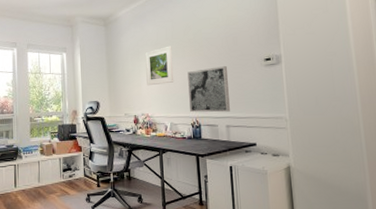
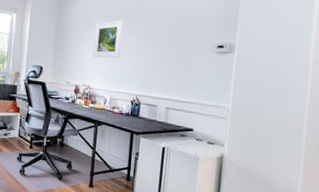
wall art: present [187,66,230,113] -> none [132,47,177,95]

